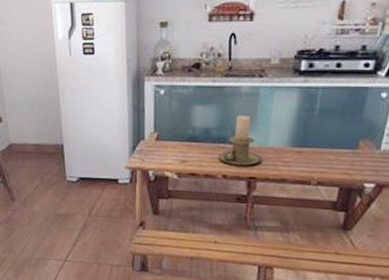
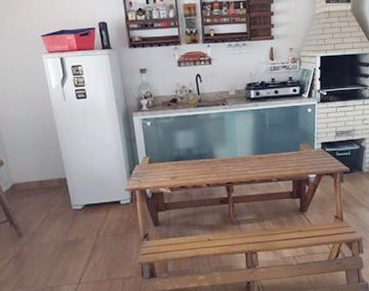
candle holder: present [218,116,263,166] -> none [201,135,235,175]

